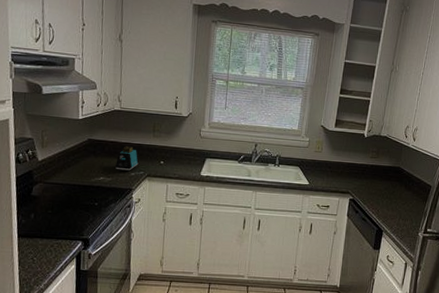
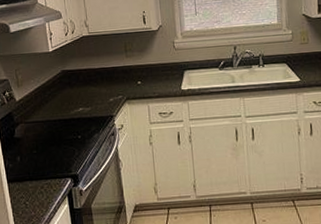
toaster: present [115,146,139,172] -> none [92,71,116,99]

